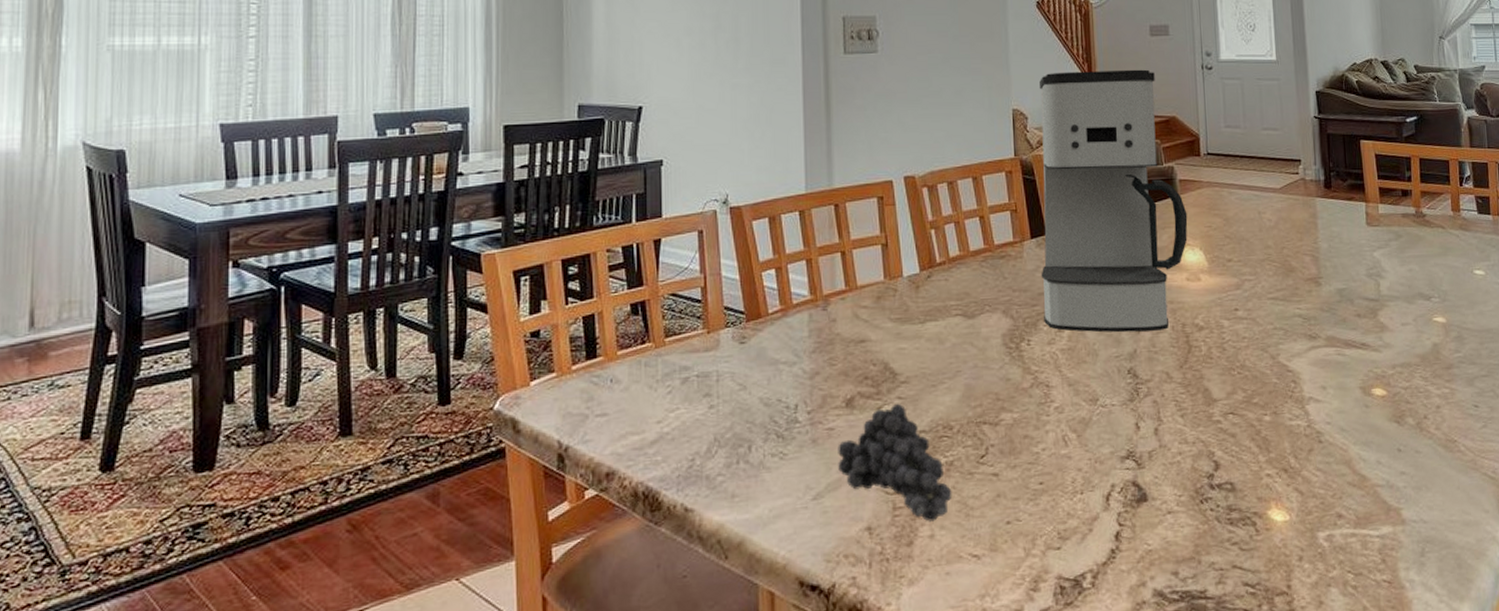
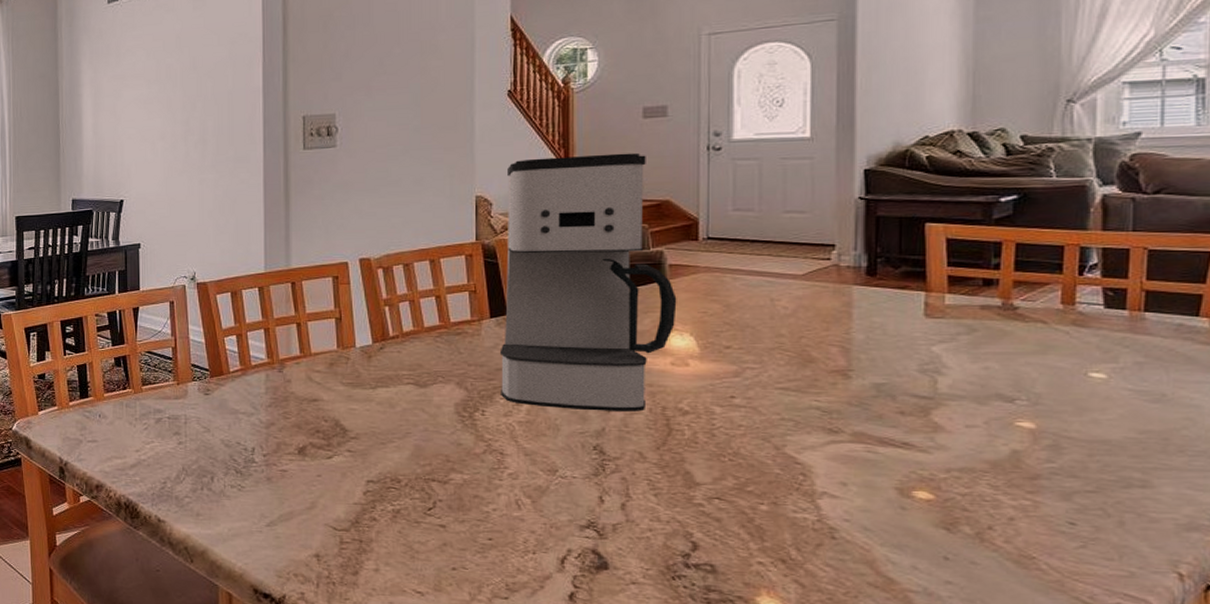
fruit: present [838,403,952,522] -> none [290,455,398,558]

